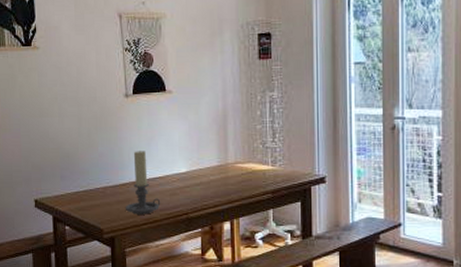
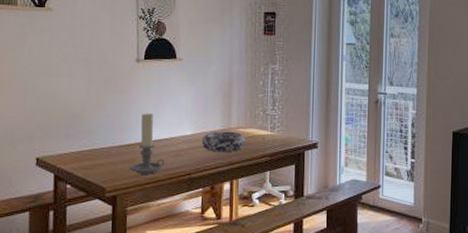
decorative bowl: none [197,167,244,189] -> present [201,131,245,152]

